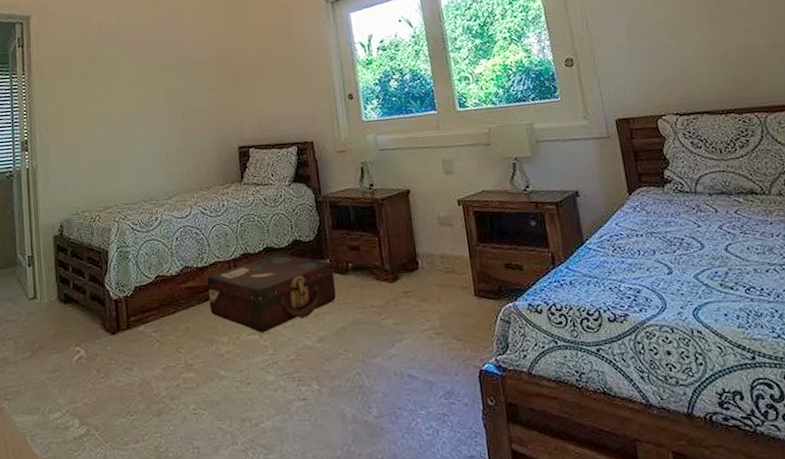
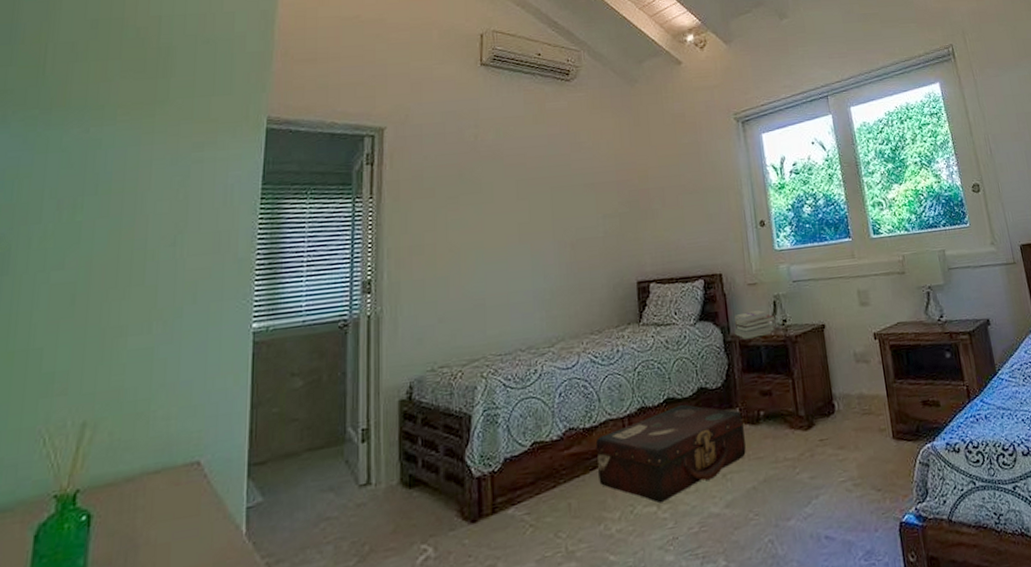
books: none [324,175,362,200] -> present [734,310,774,340]

